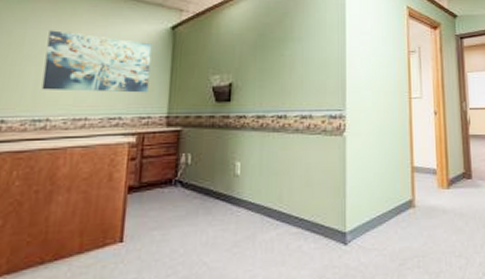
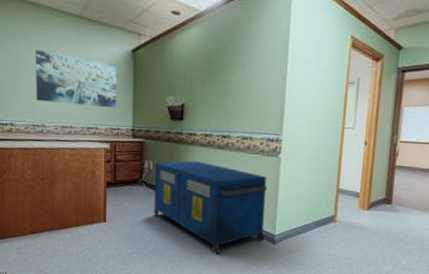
storage cabinet: none [190,149,334,270] -> present [153,160,267,255]

